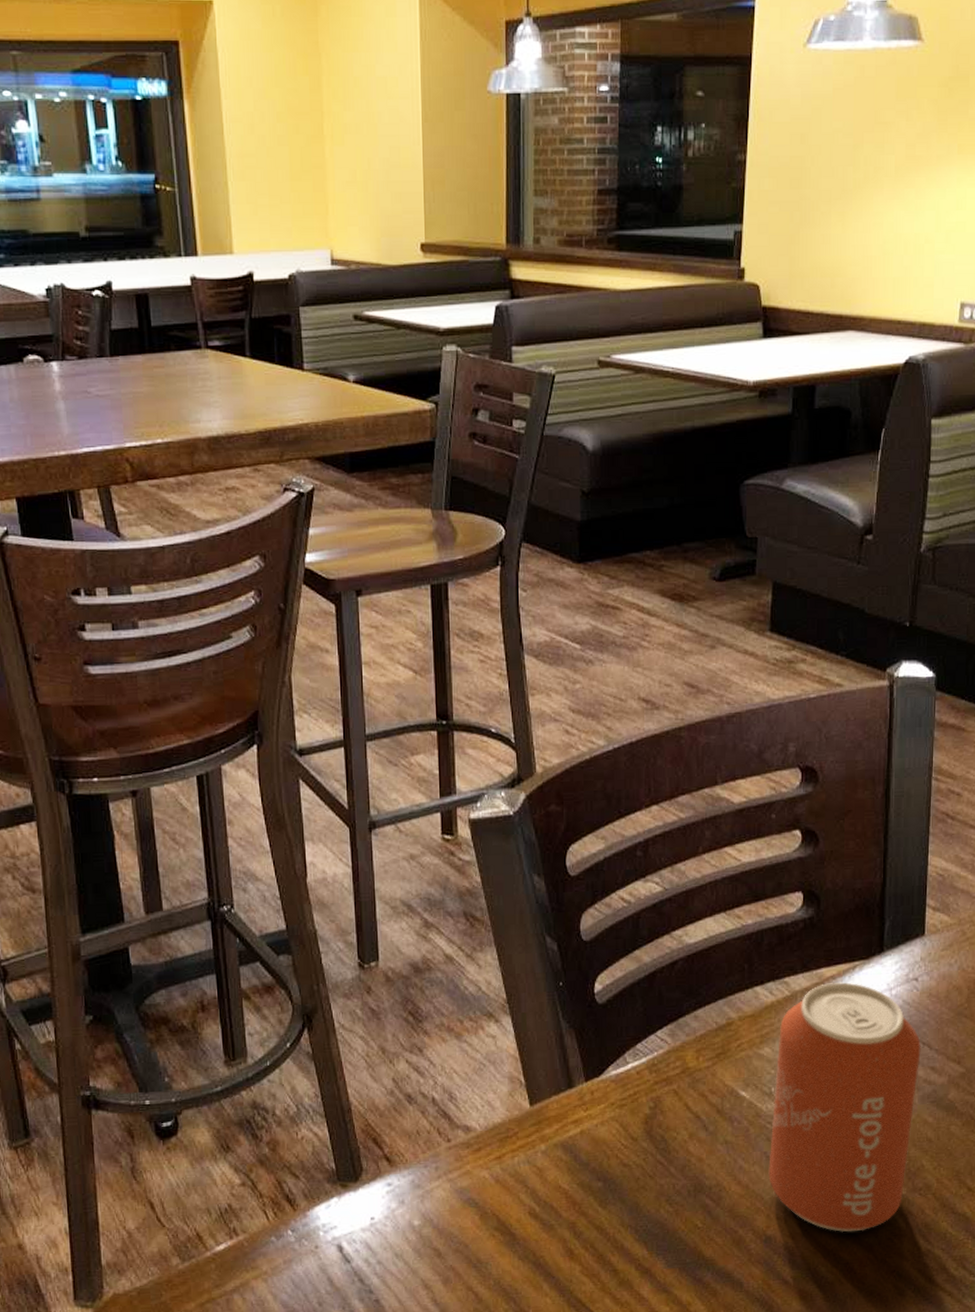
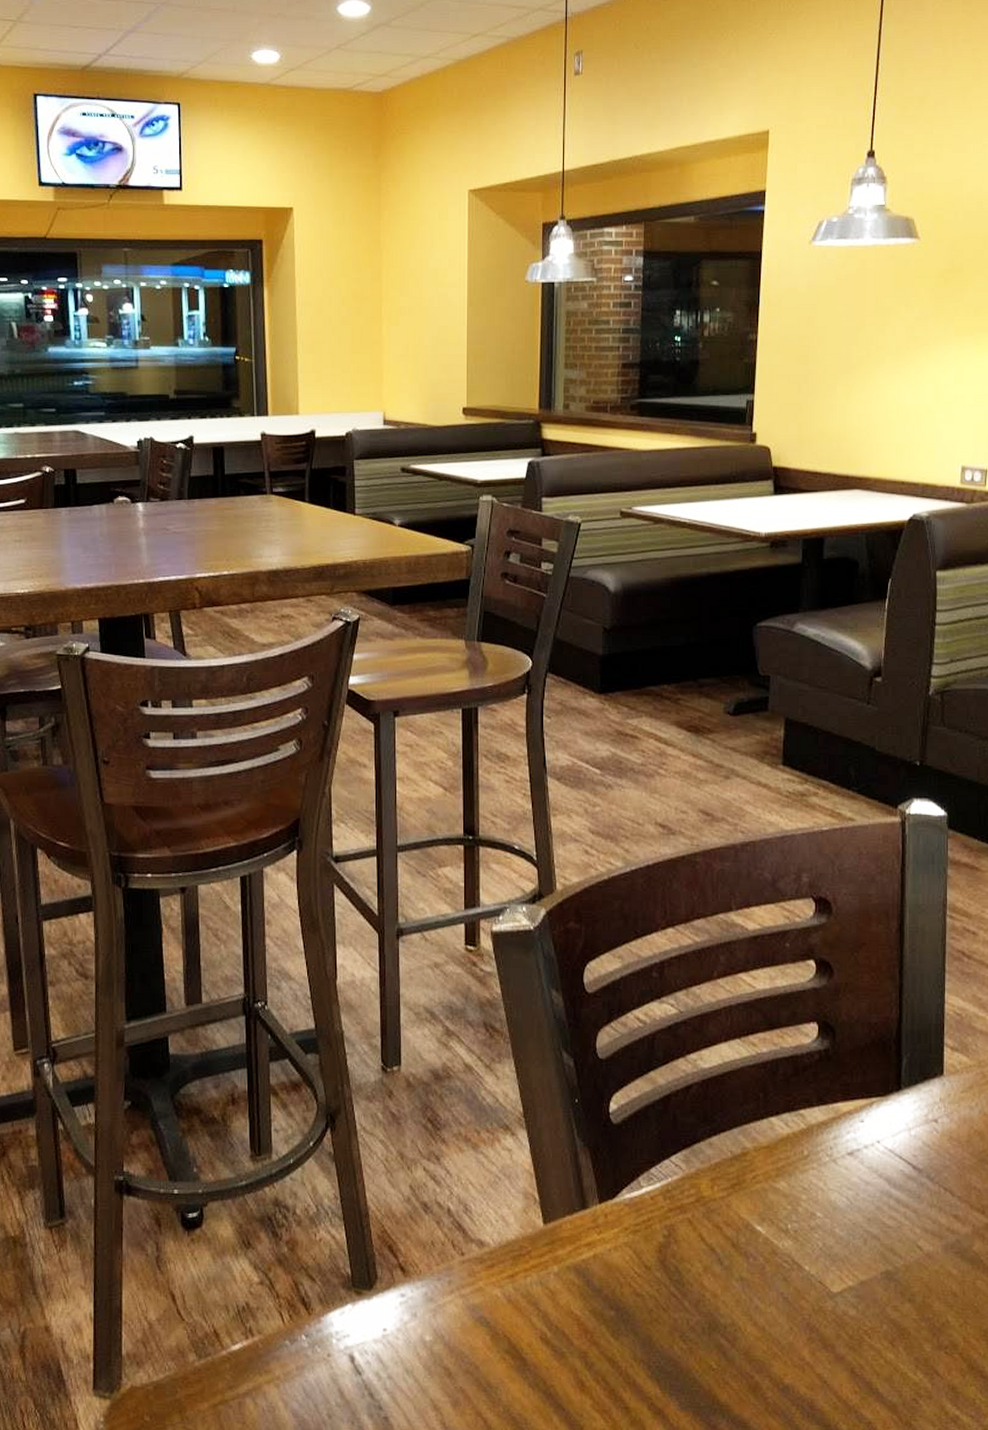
can: present [768,982,921,1233] -> none [785,1118,943,1389]

